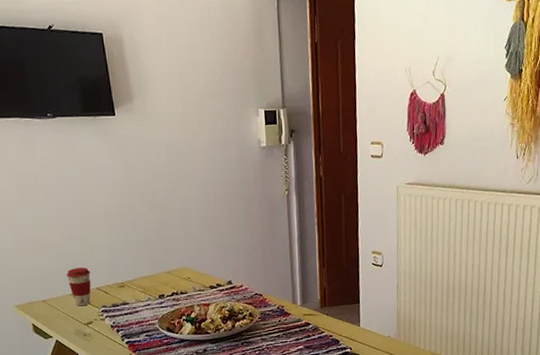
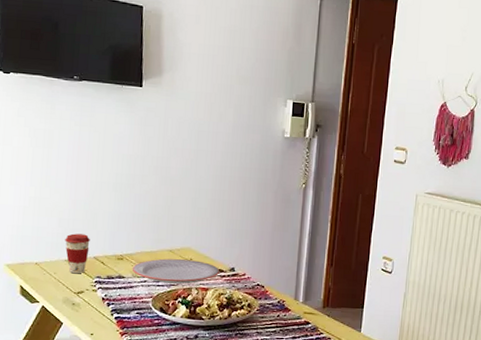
plate: none [134,278,218,304] -> present [132,258,220,284]

